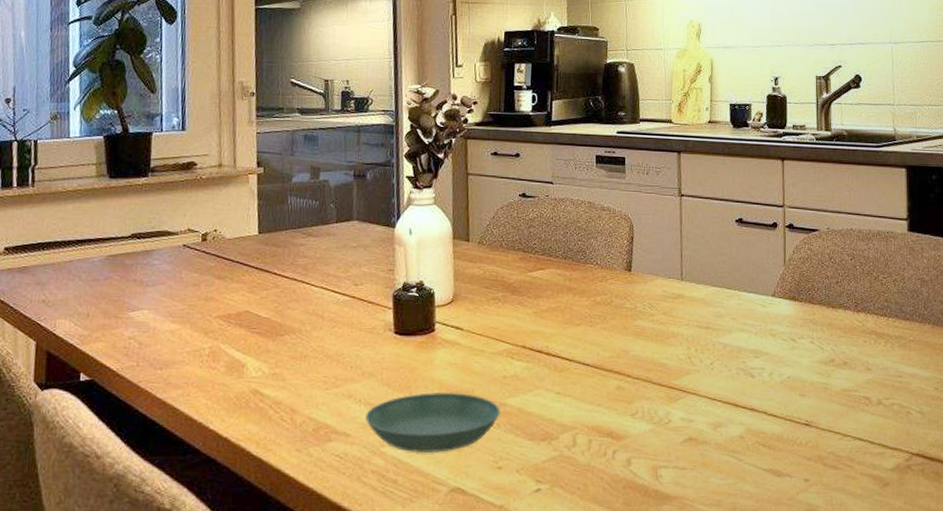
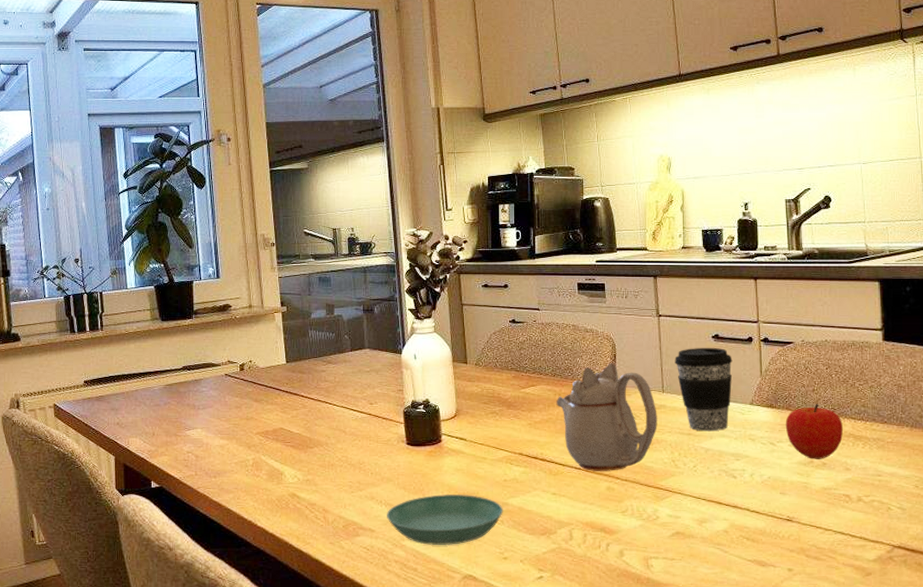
teapot: none [566,246,675,368] -> present [556,363,658,471]
coffee cup: none [695,232,756,325] -> present [675,348,733,432]
fruit: none [807,297,865,358] -> present [785,403,843,459]

